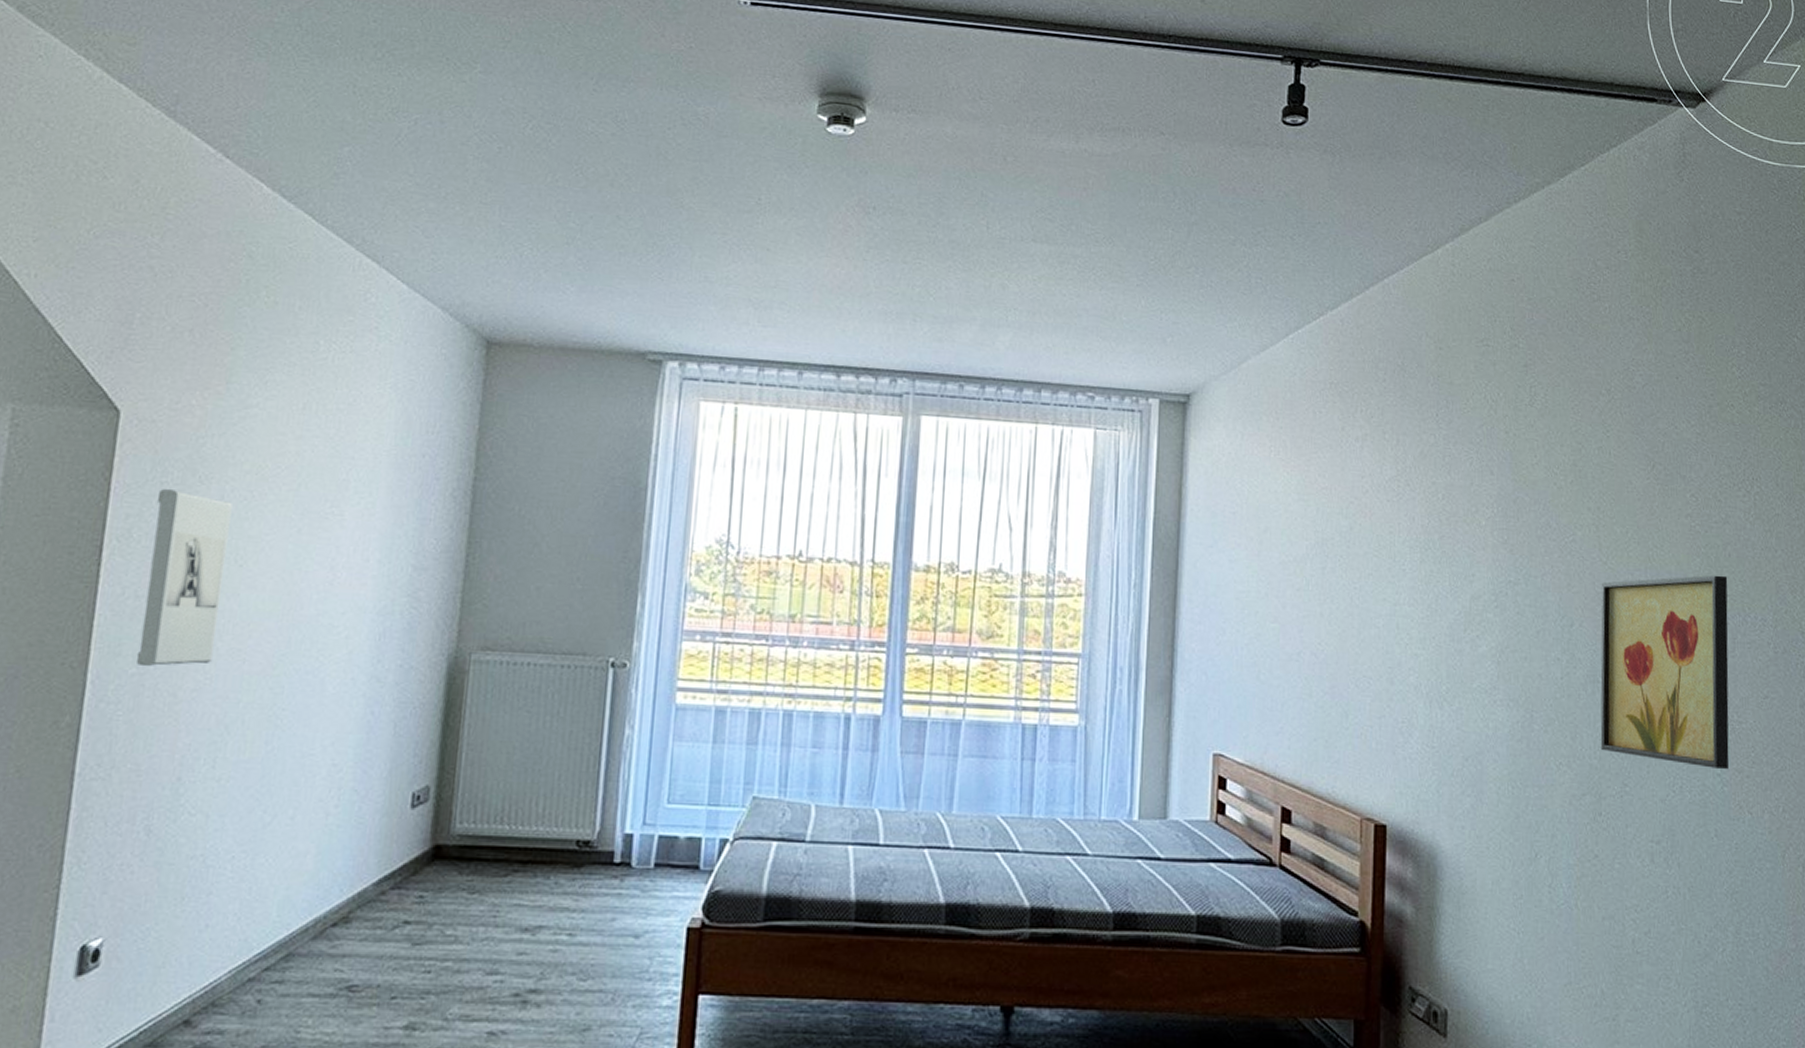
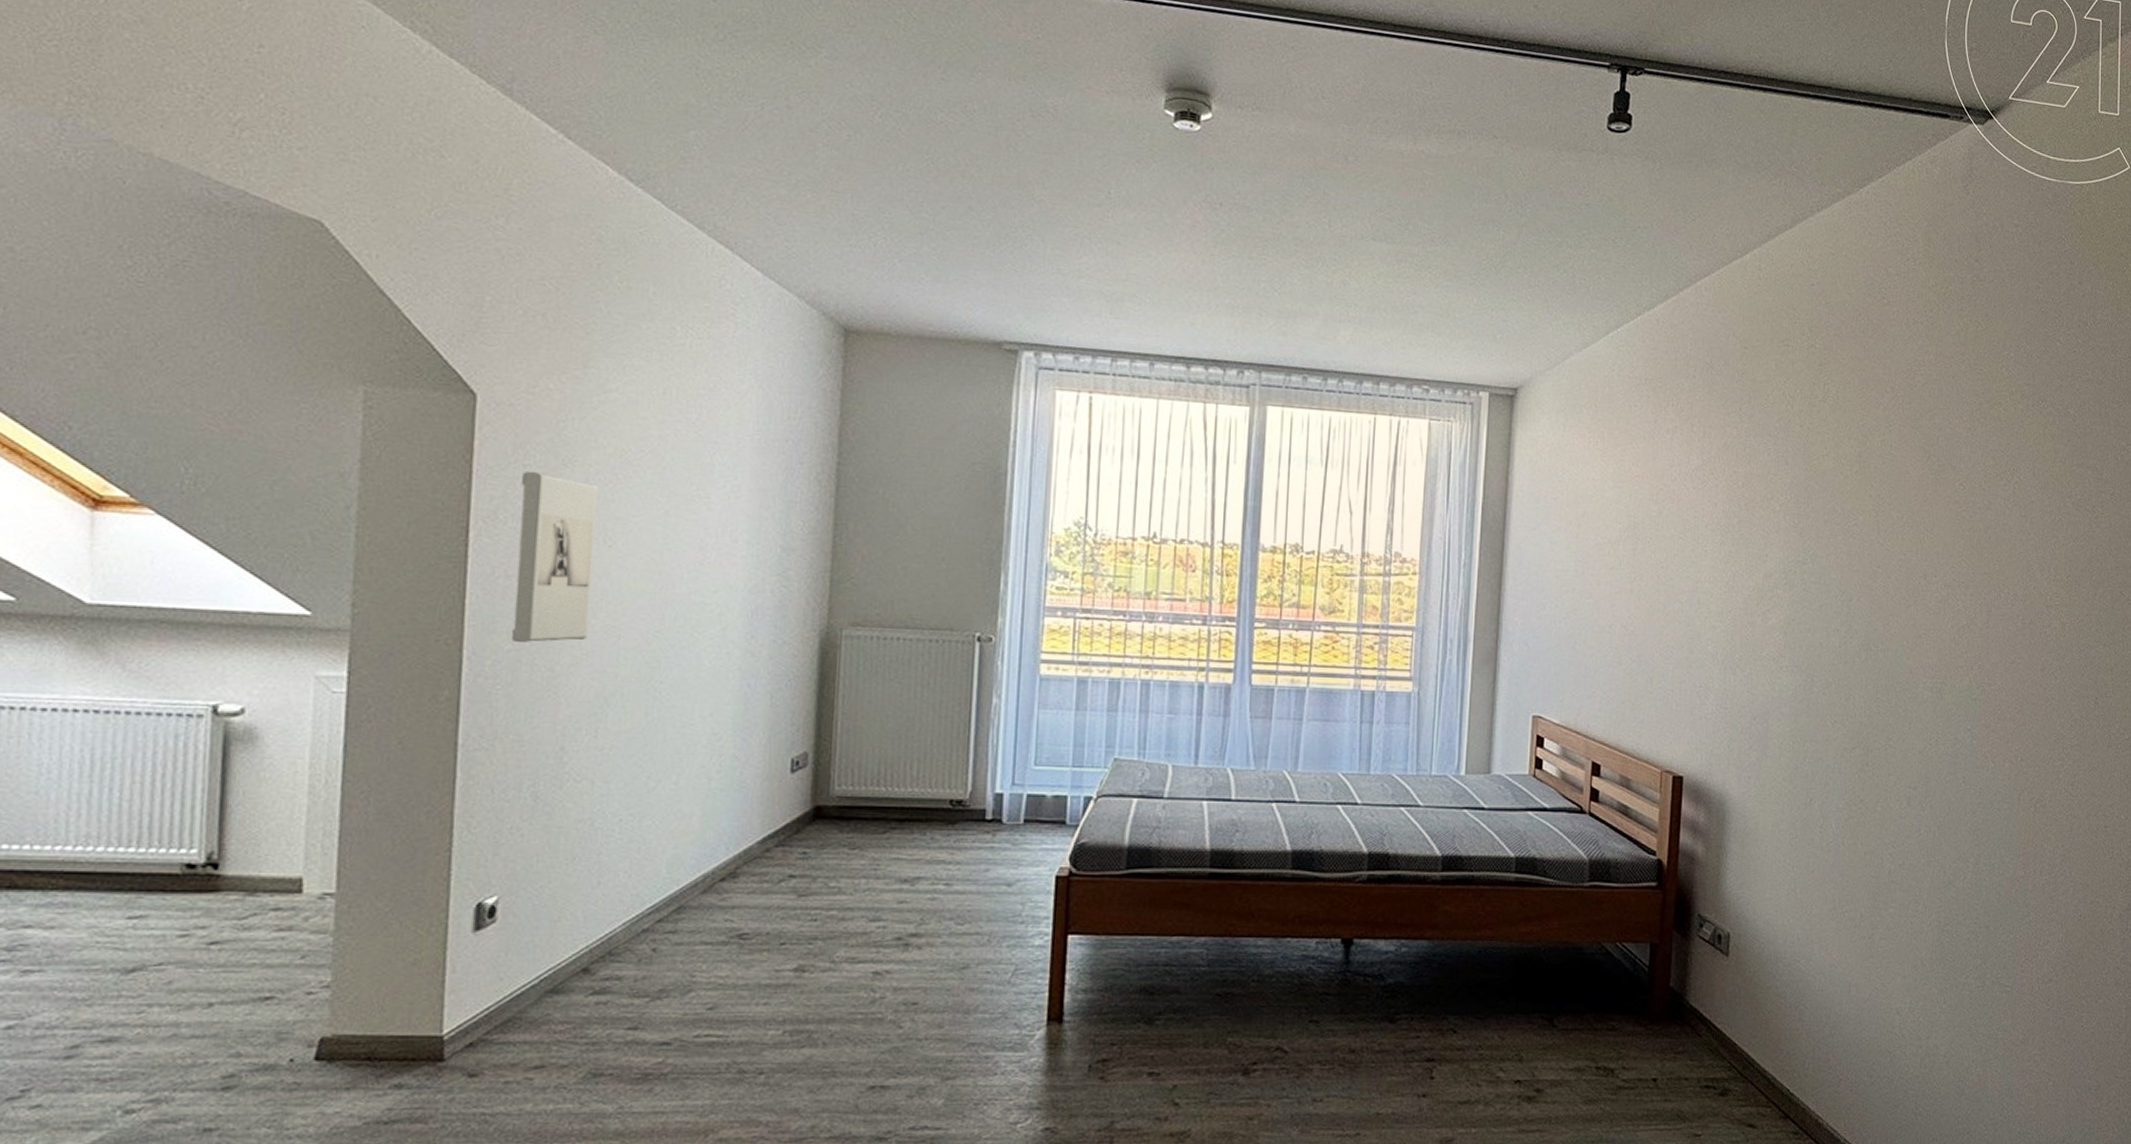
wall art: present [1600,575,1730,769] -> none [1870,555,1987,724]

